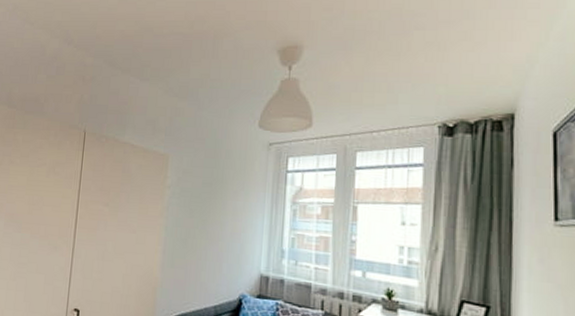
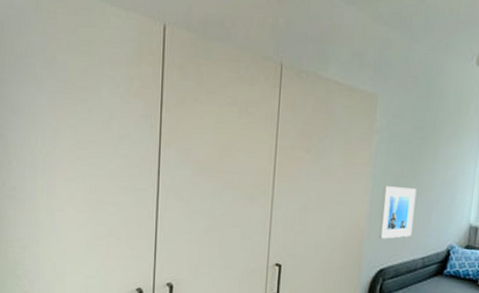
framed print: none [172,236,207,287] -> present [379,186,417,239]

